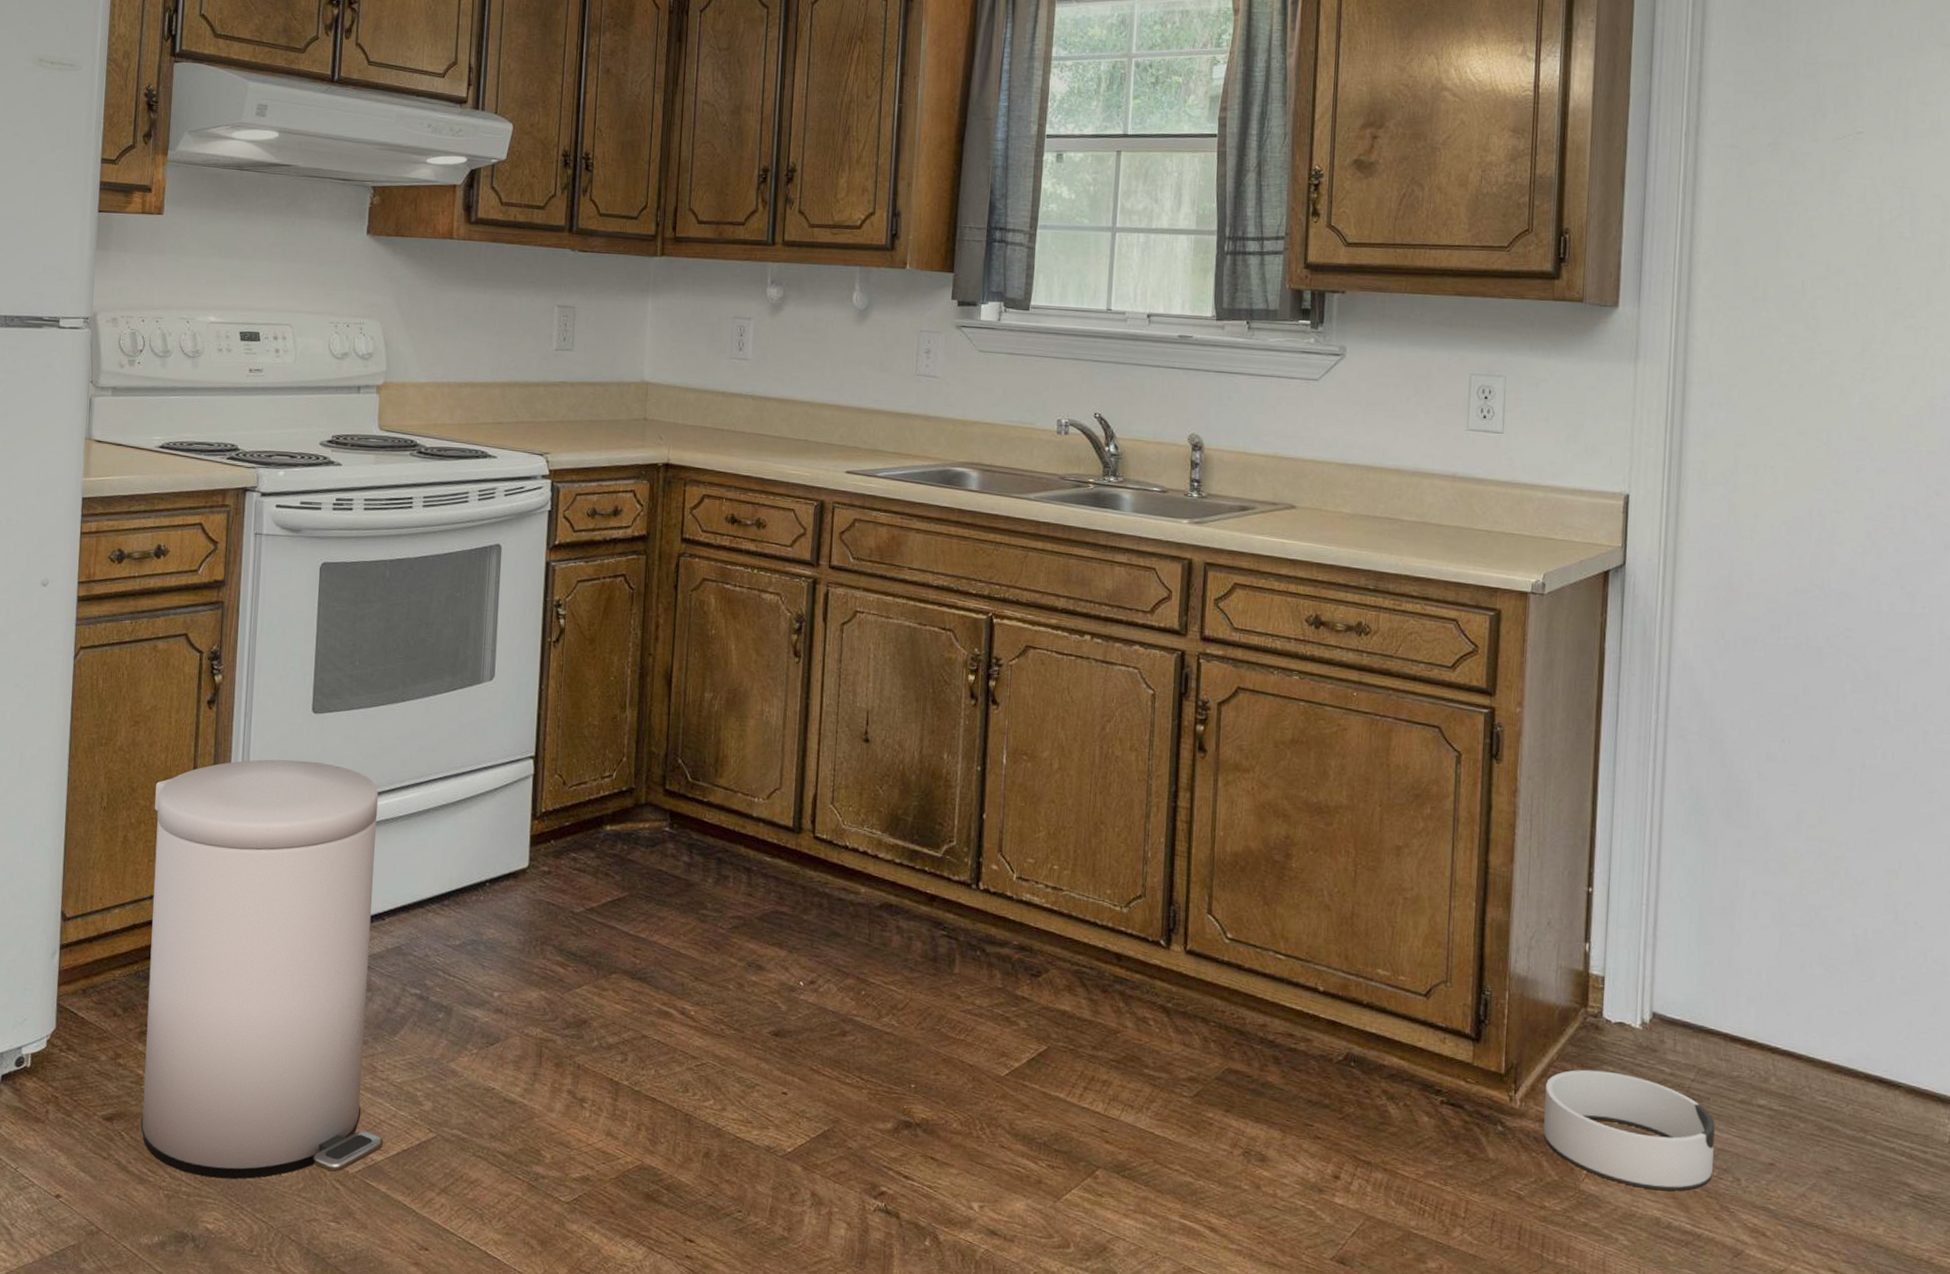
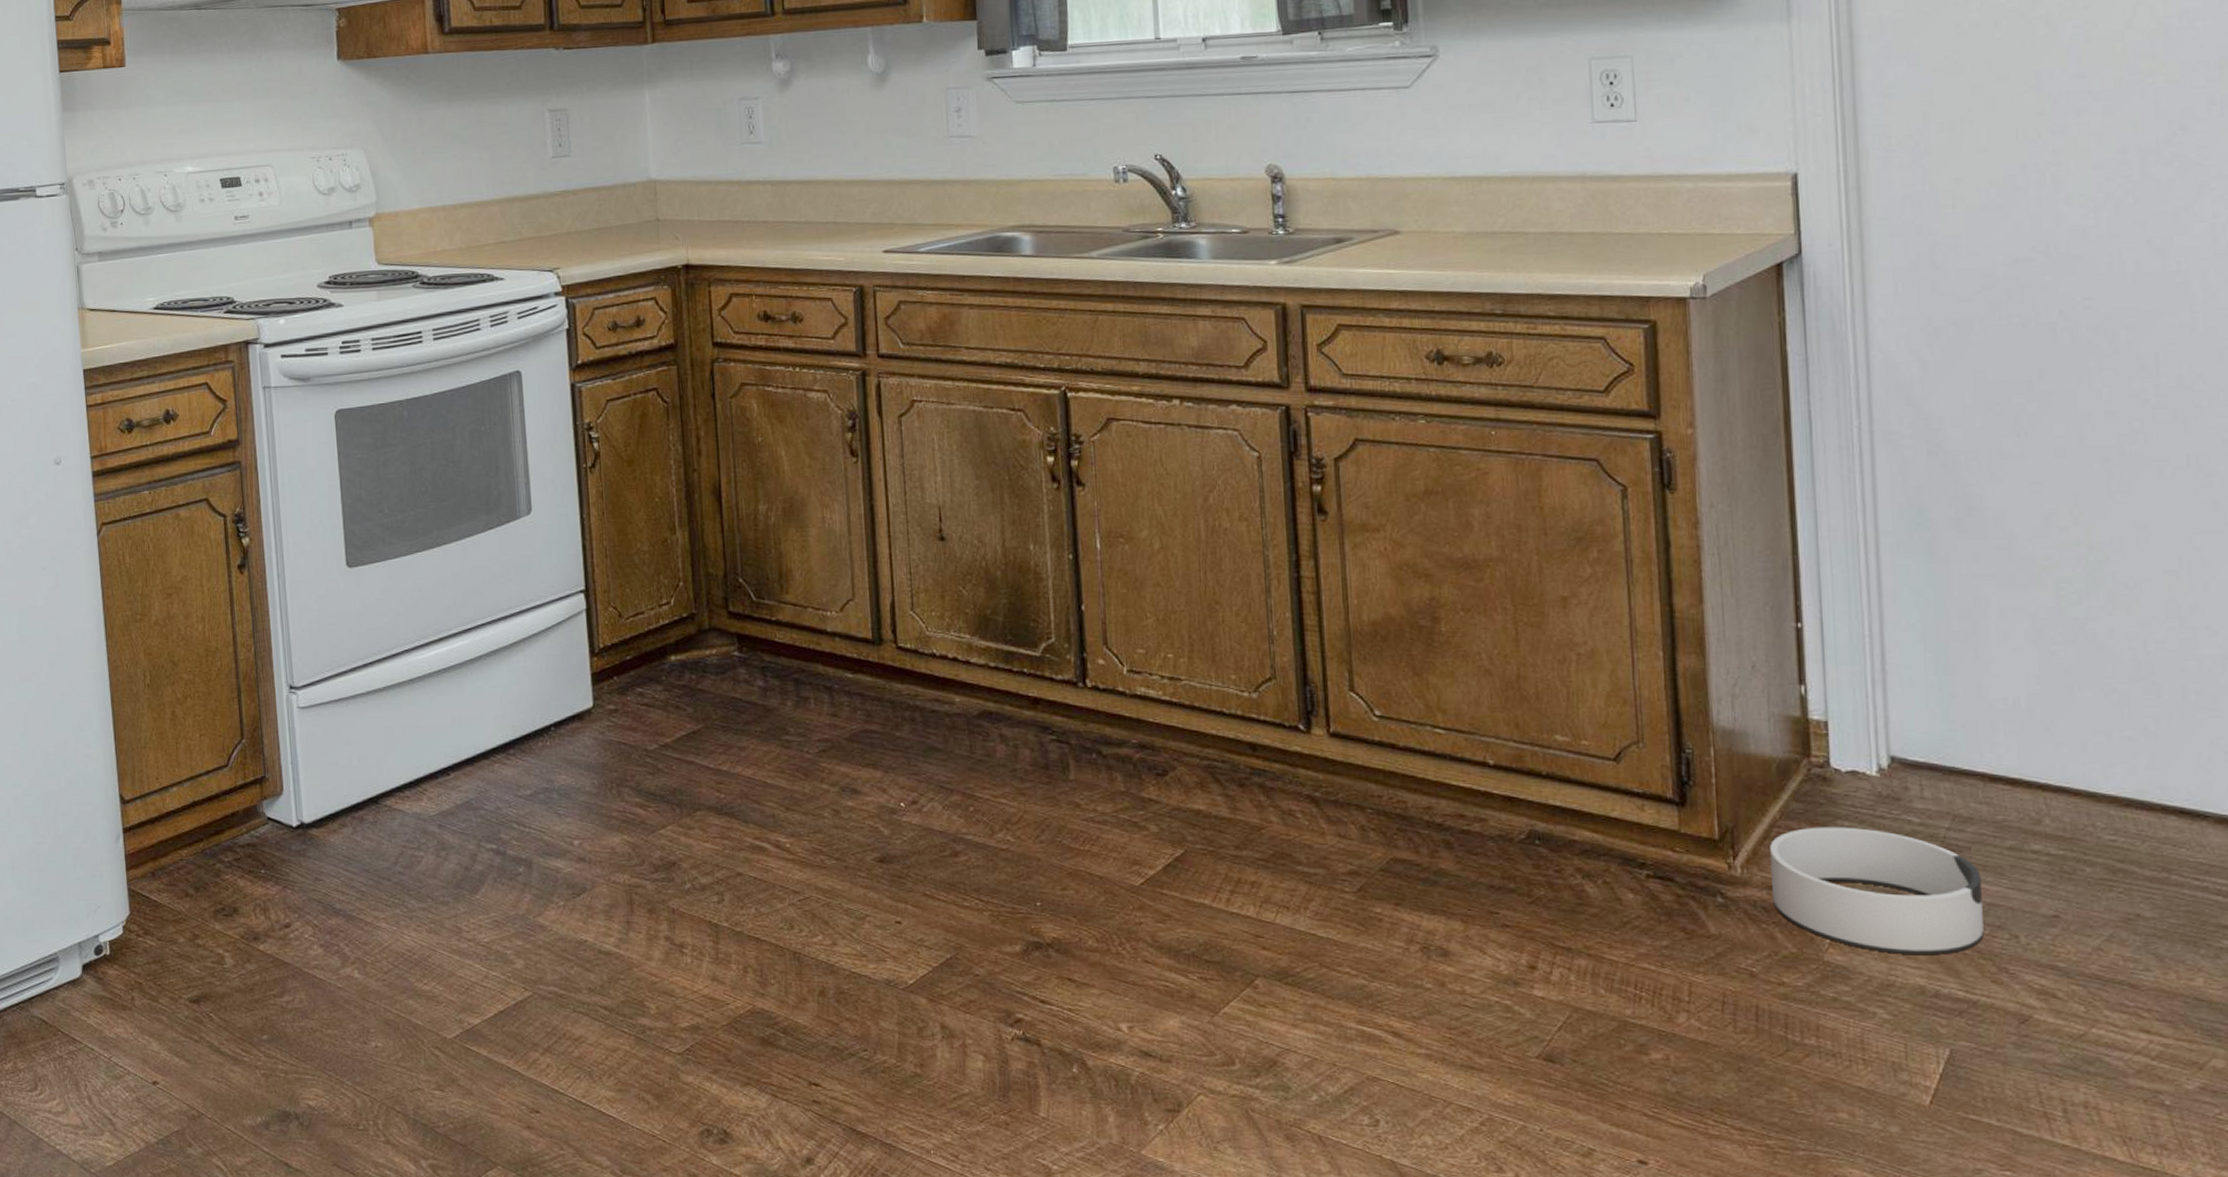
pedal bin: present [140,759,383,1179] -> none [197,617,478,1054]

